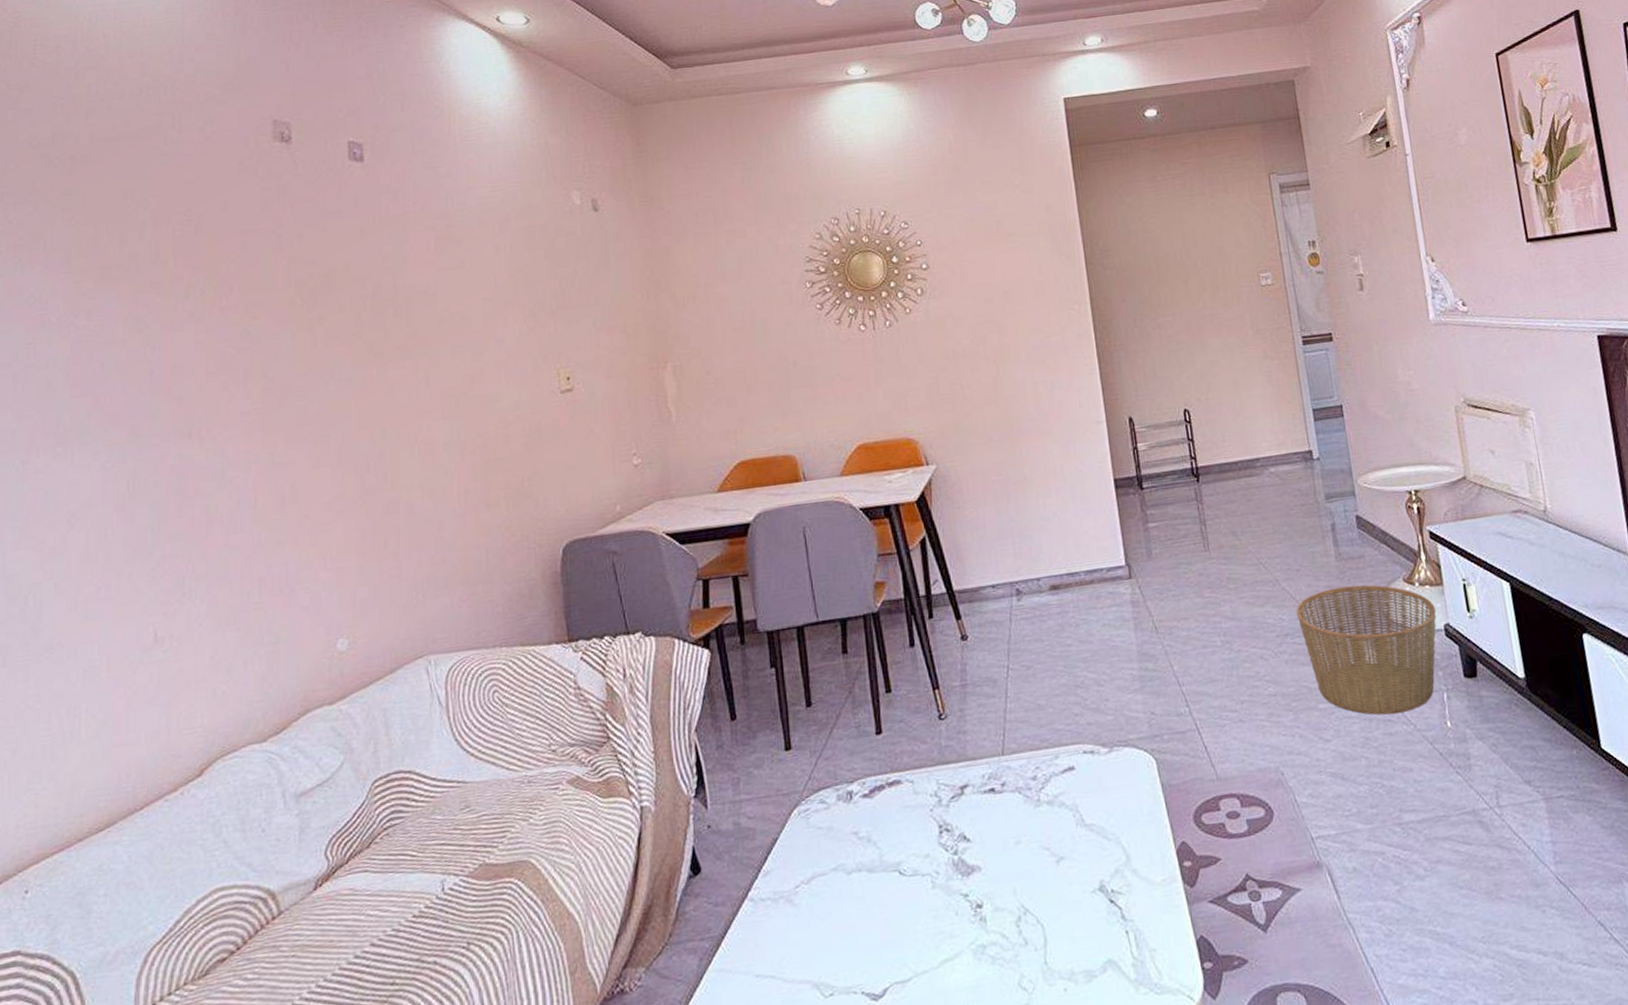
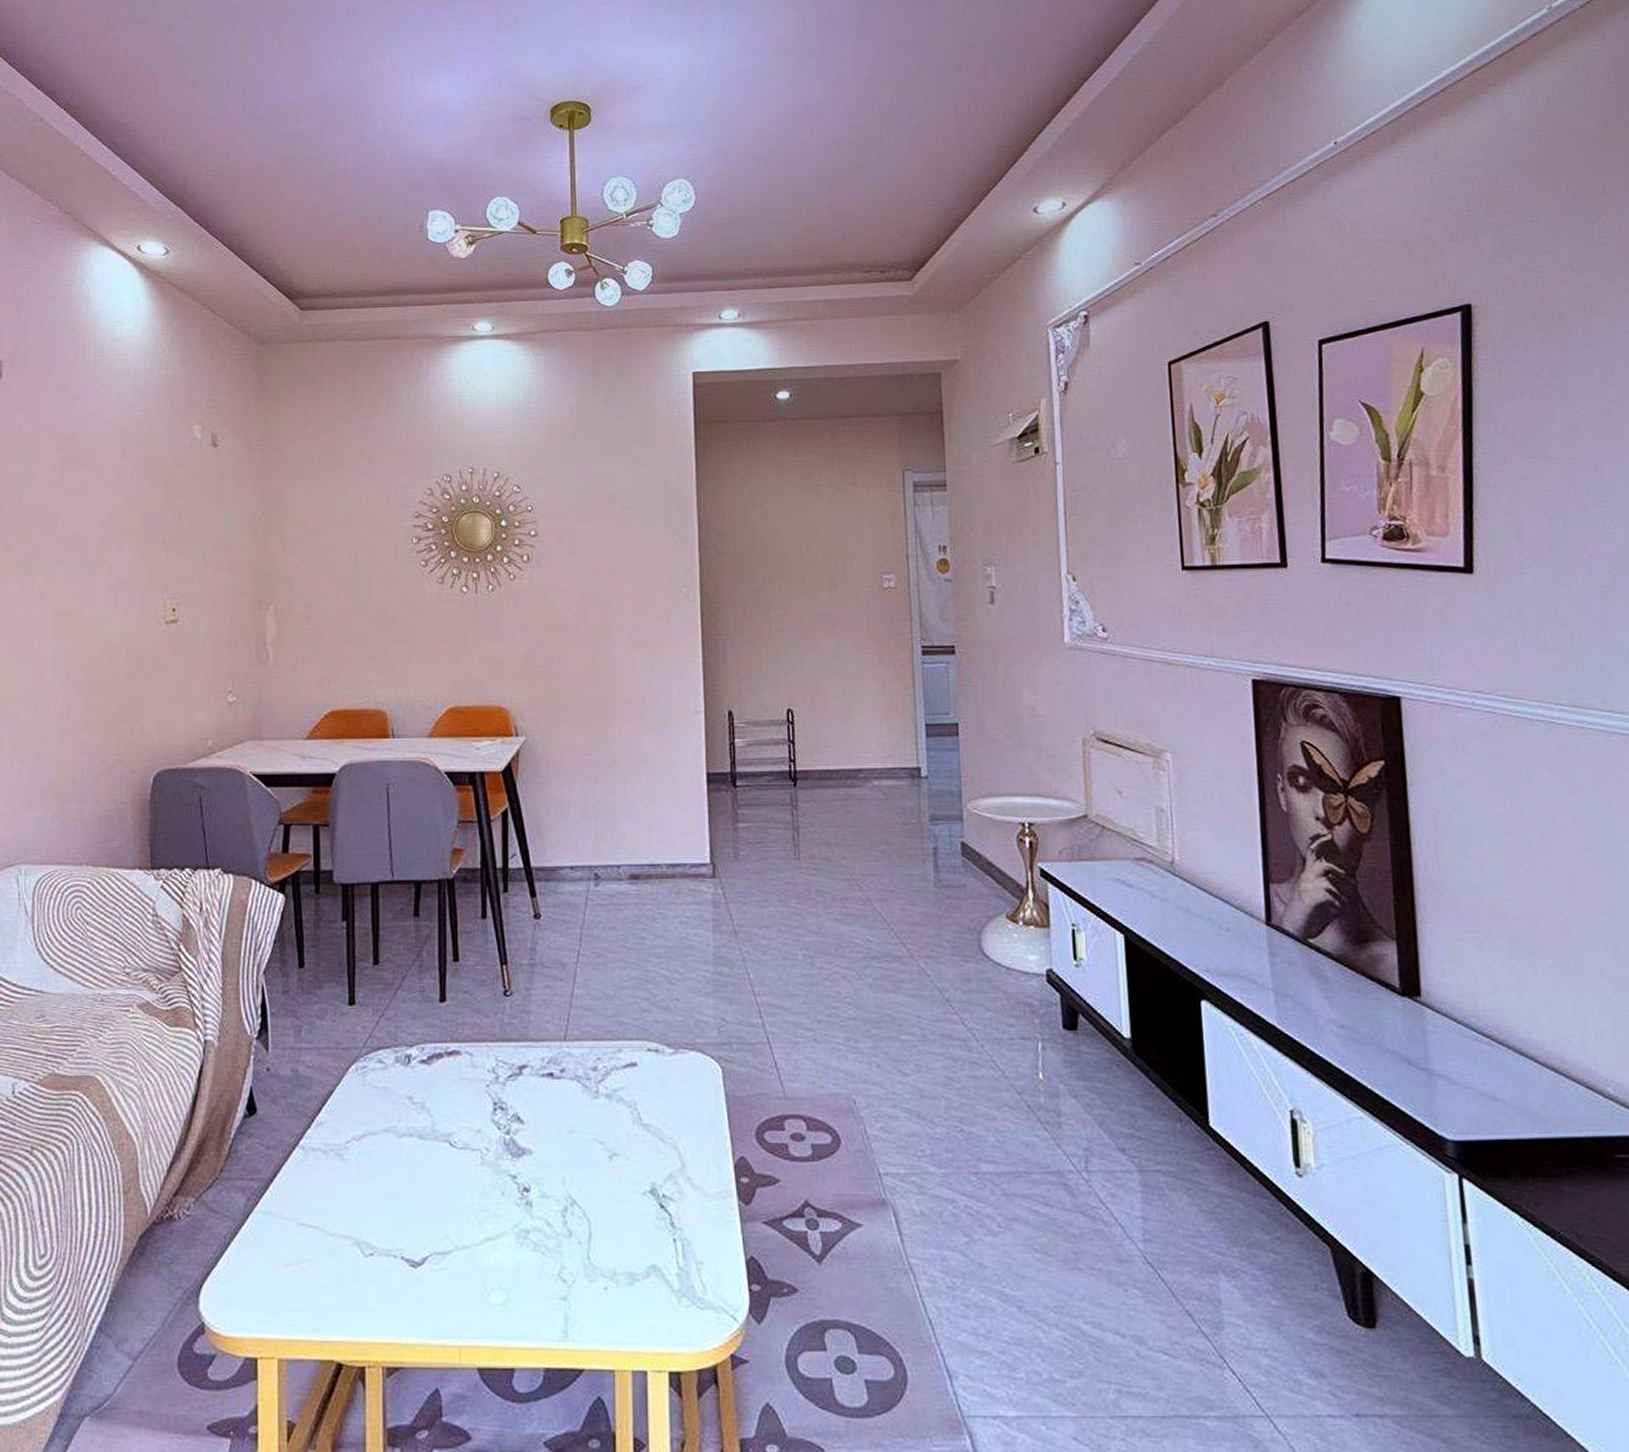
basket: present [1295,584,1437,715] -> none [886,916,1039,1056]

